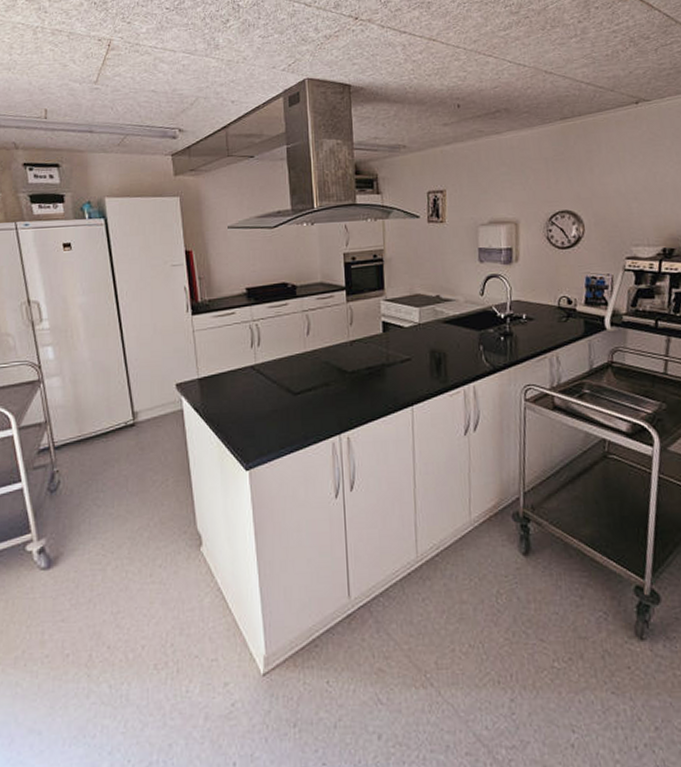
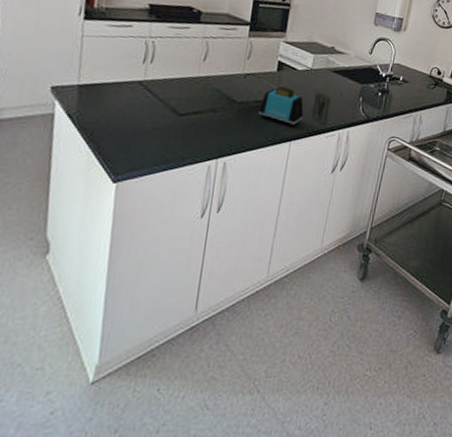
toaster: none [372,348,420,390] -> present [258,86,304,127]

